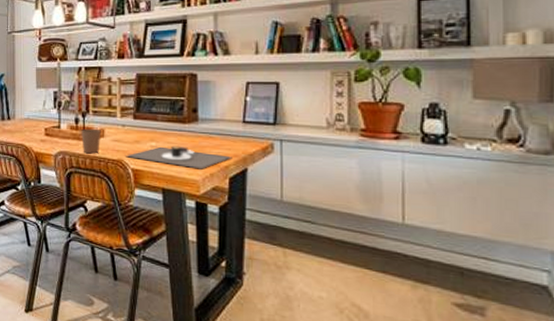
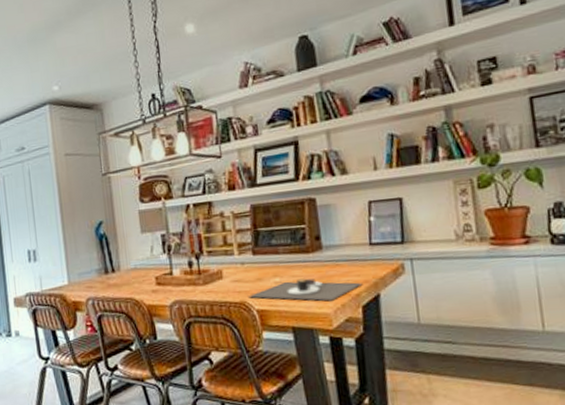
dixie cup: present [81,128,101,154] -> none [196,270,219,300]

